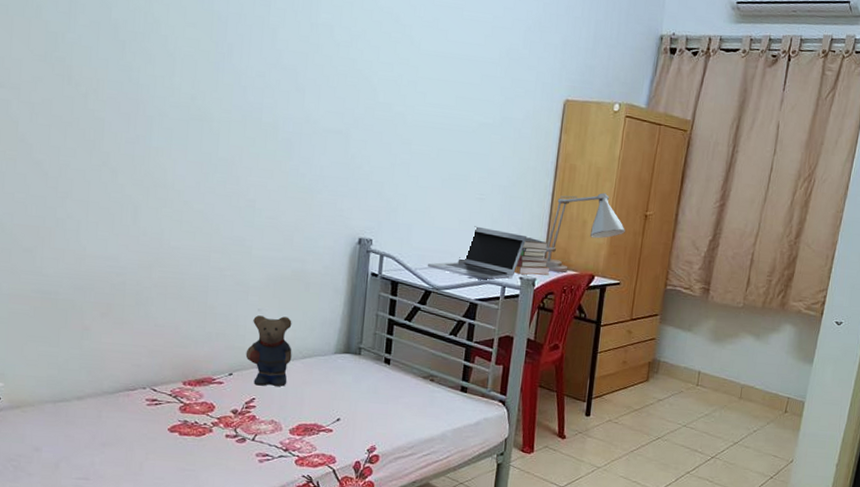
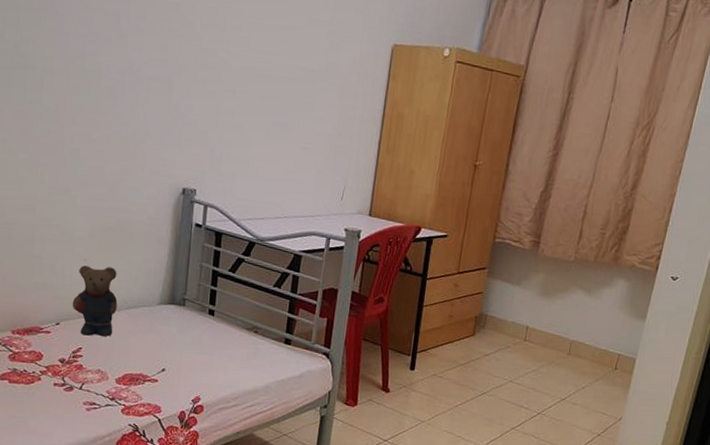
laptop: present [427,226,527,281] -> none [251,176,353,233]
books: present [514,237,551,276] -> none [339,188,376,227]
desk lamp: present [543,192,626,273] -> none [368,142,455,225]

